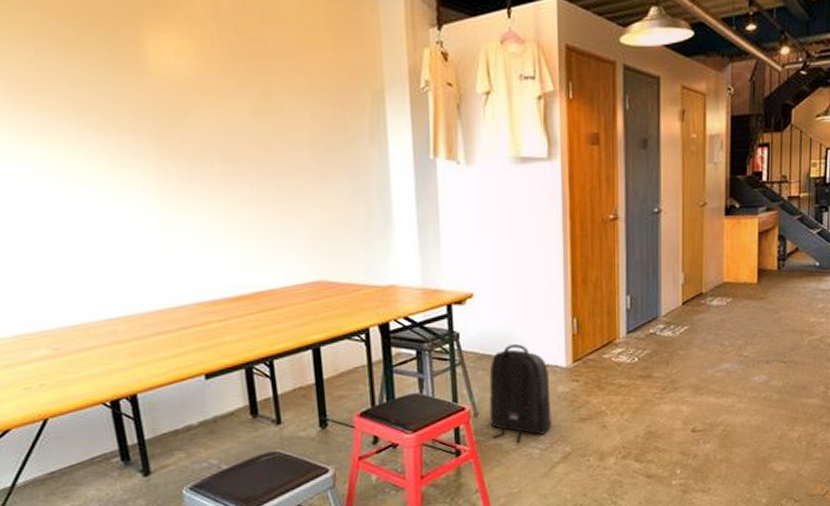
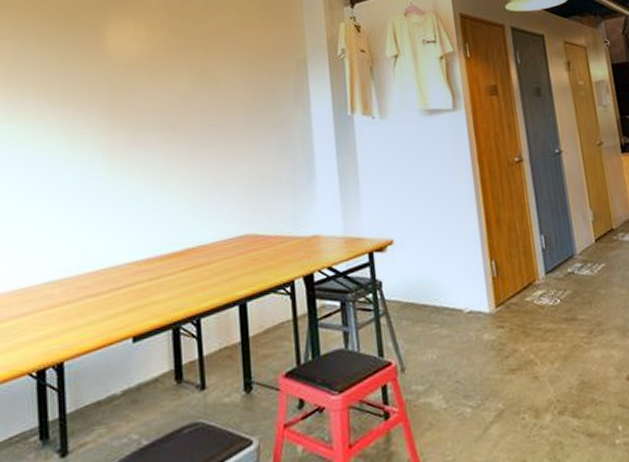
backpack: present [489,344,551,443] -> none [414,290,481,401]

